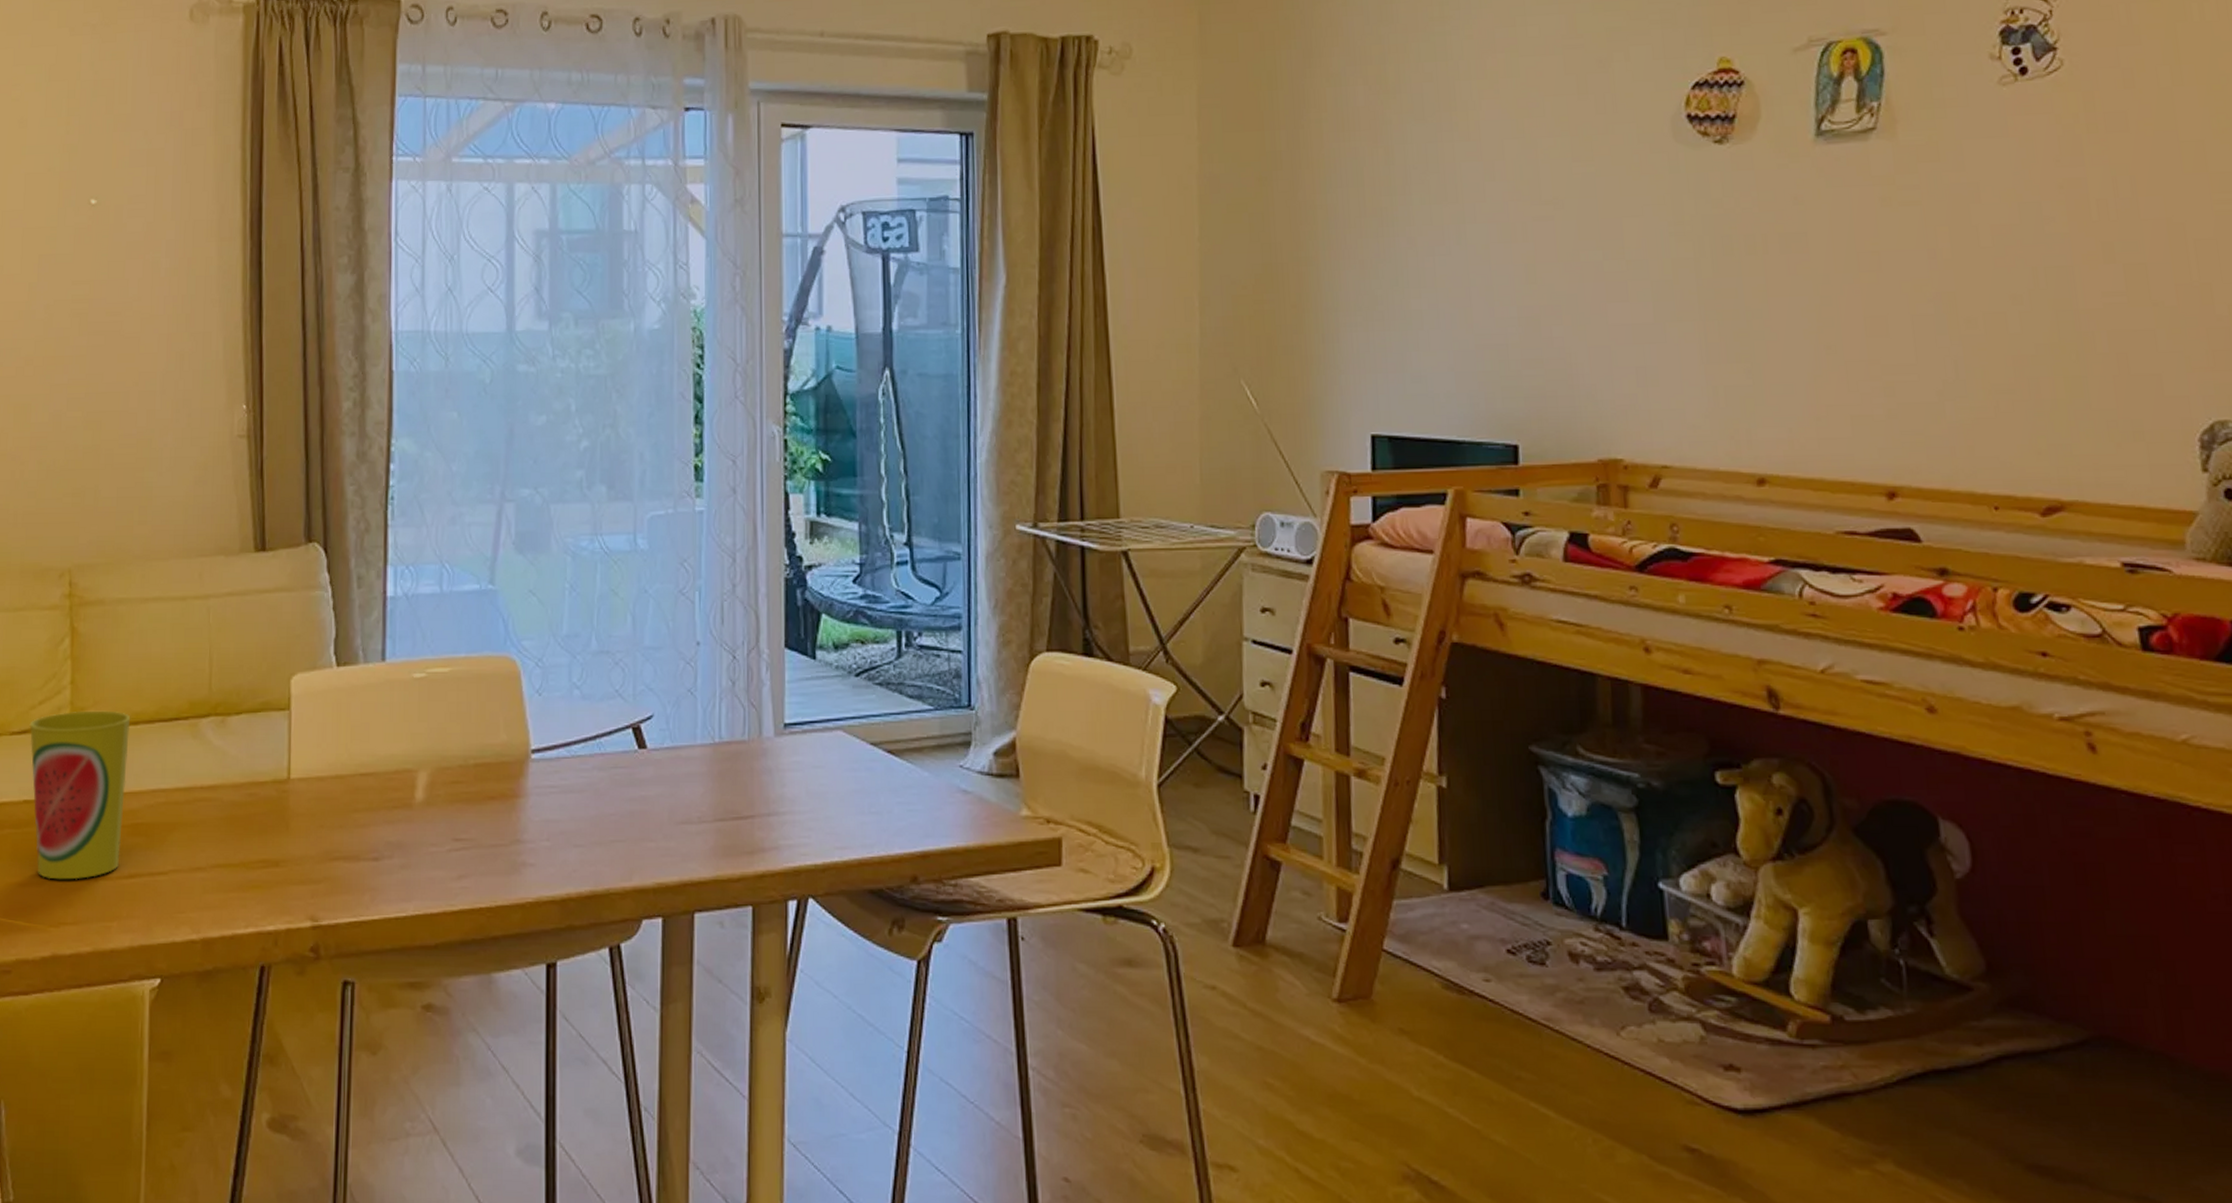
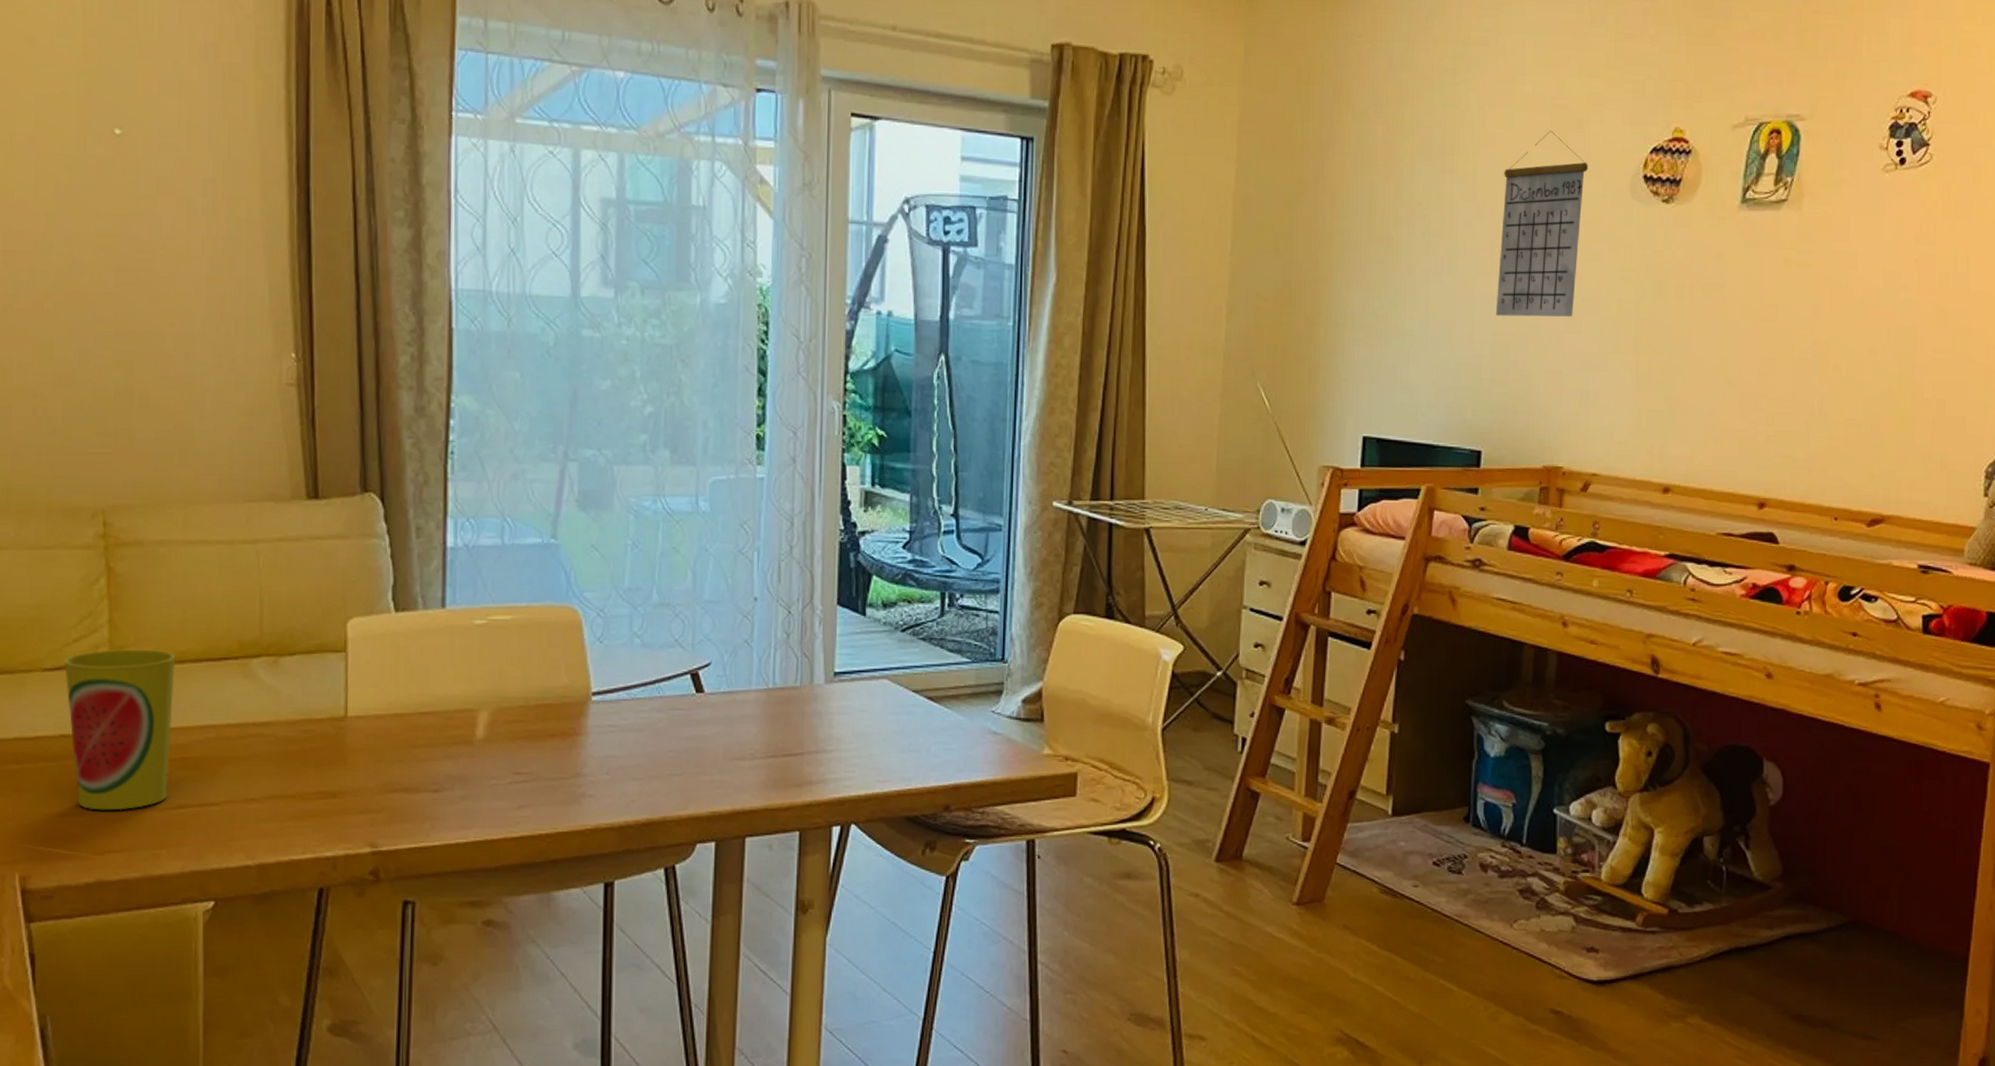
calendar: none [1513,74,1617,287] -> present [1495,130,1589,317]

